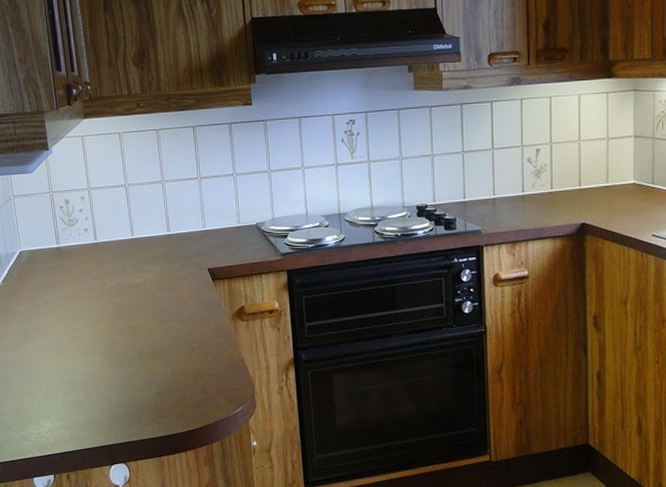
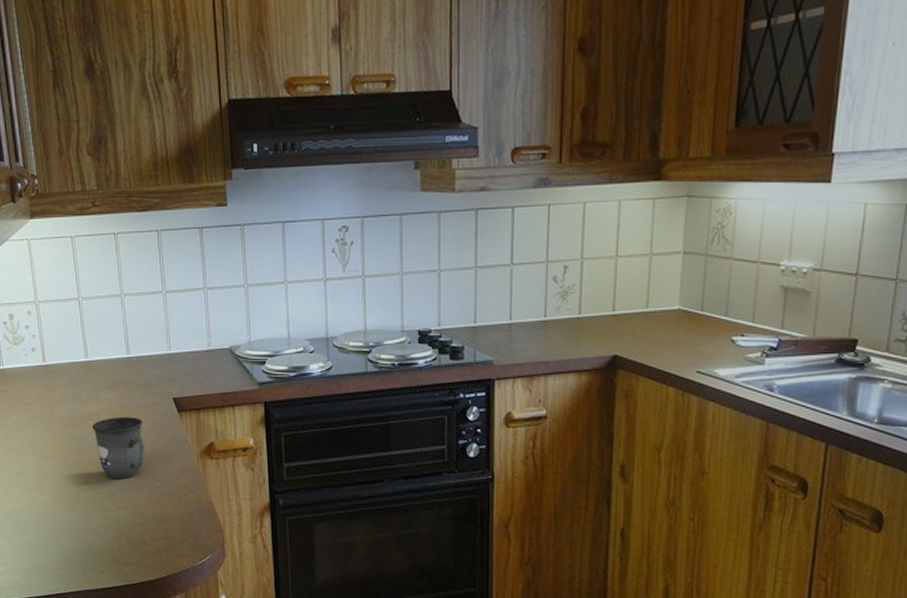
mug: none [137,286,184,341] -> present [91,417,145,480]

